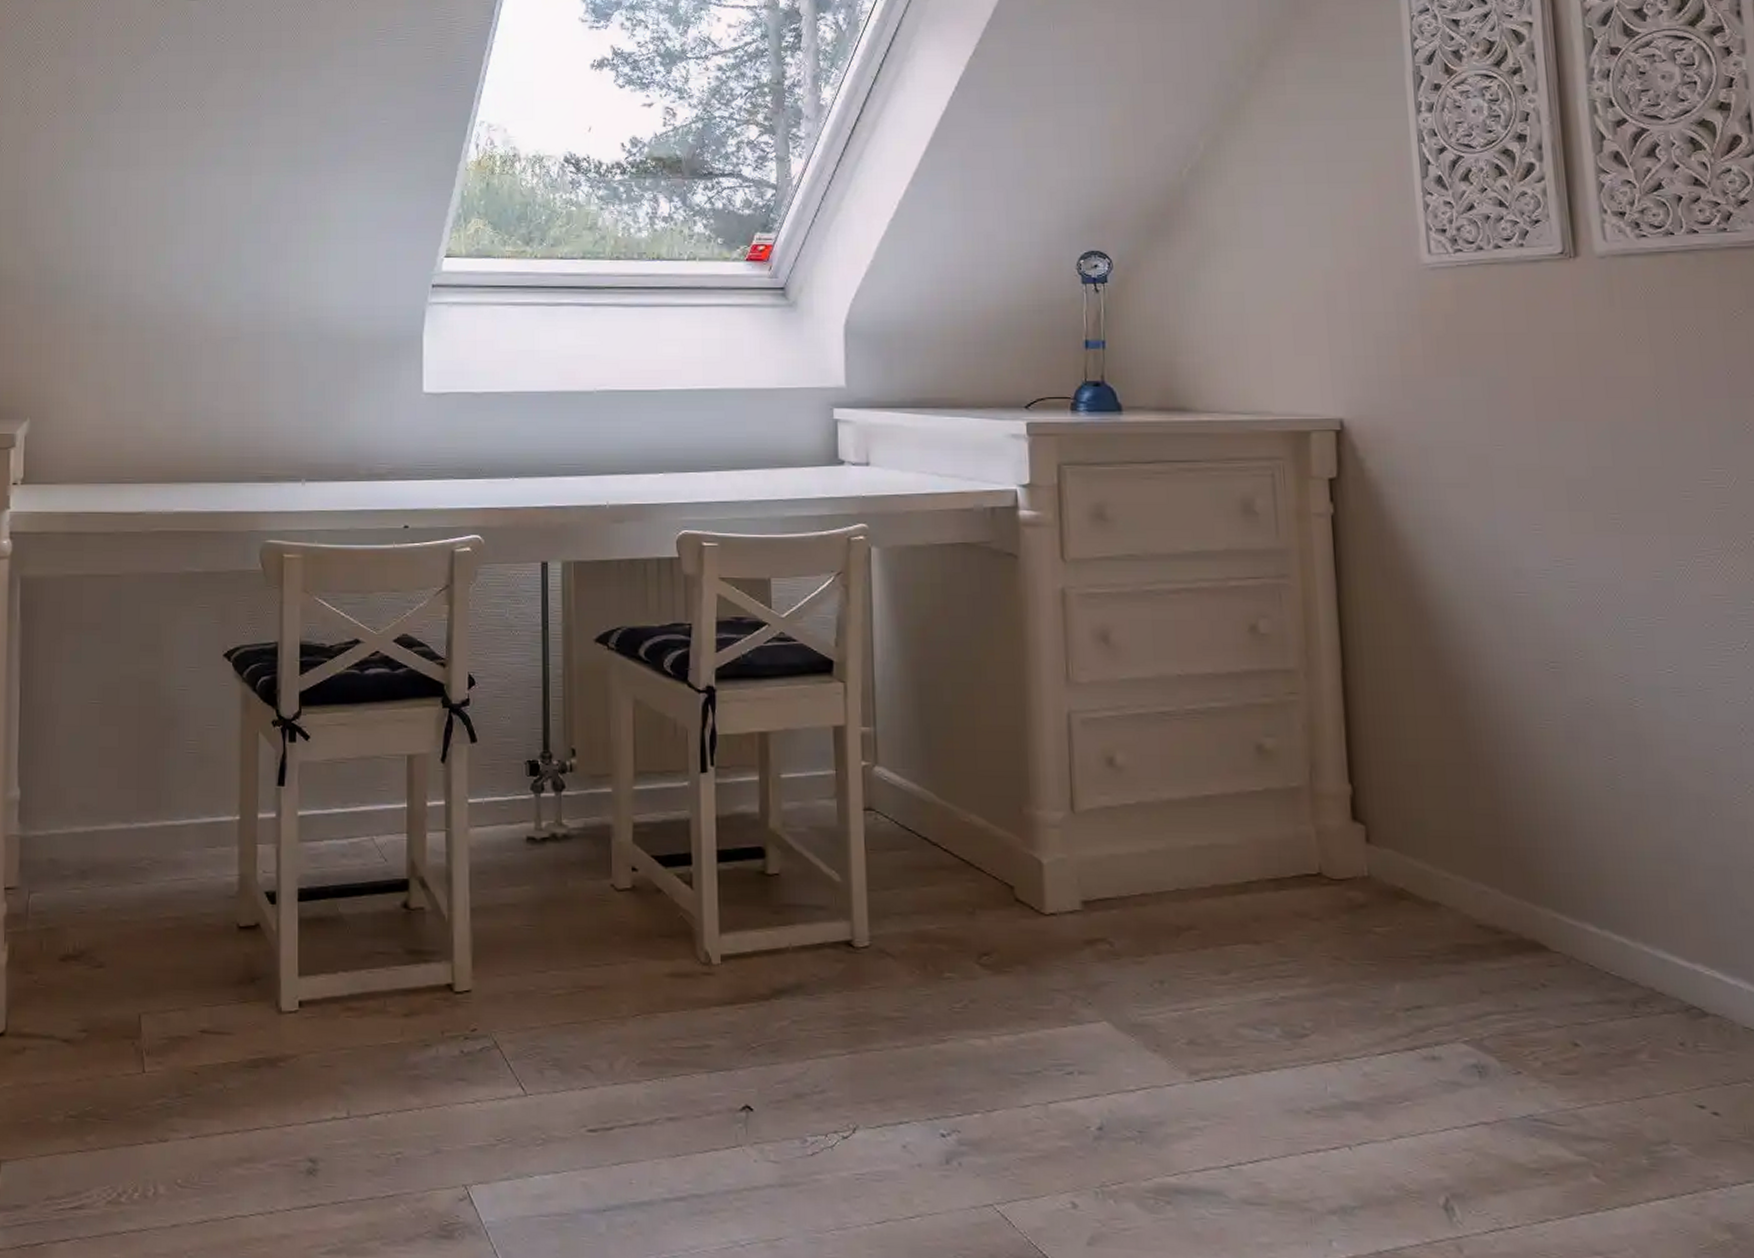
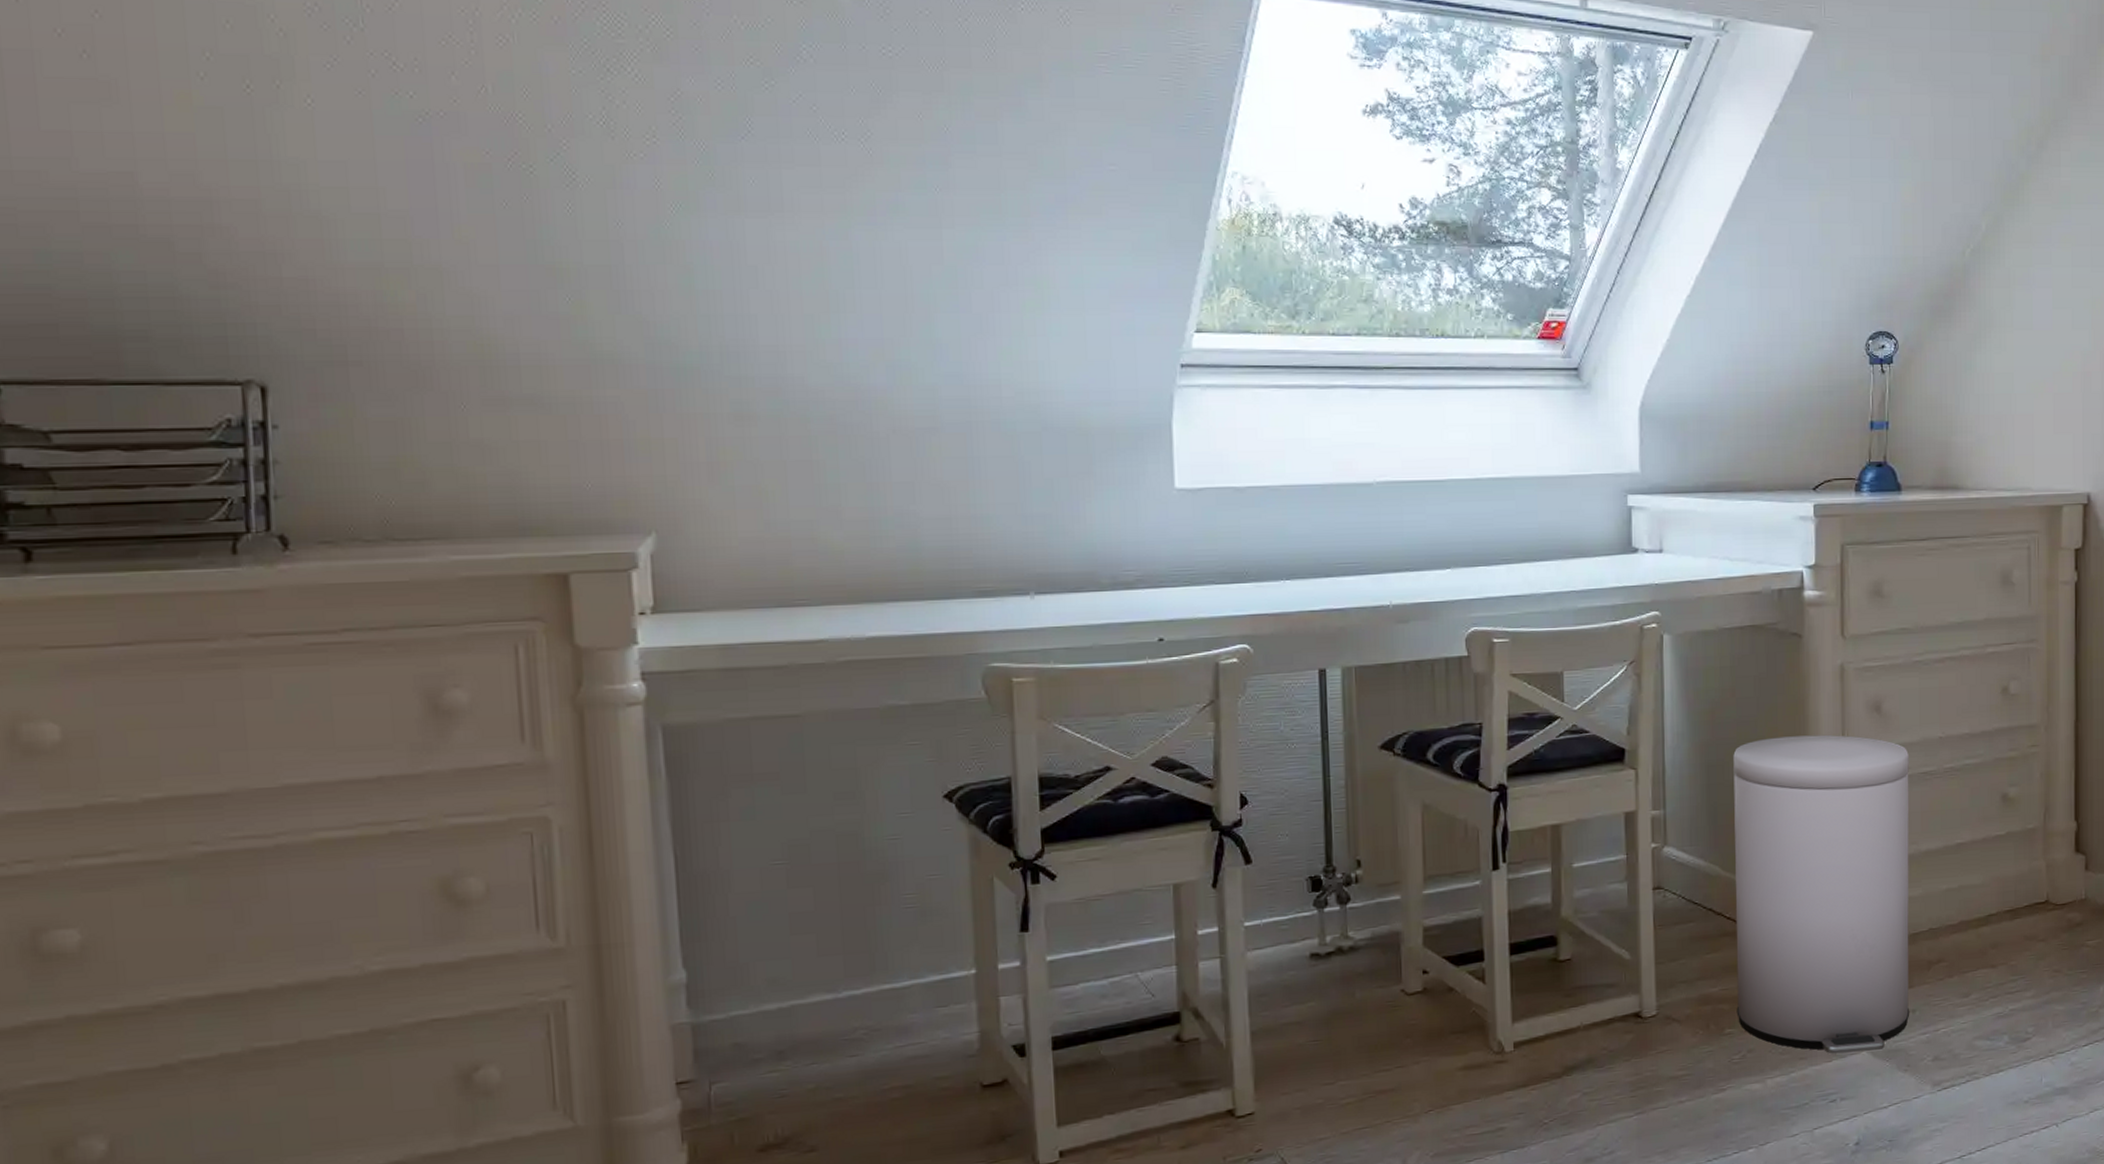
pedal bin: none [947,661,1158,1022] -> present [1733,734,1910,1054]

